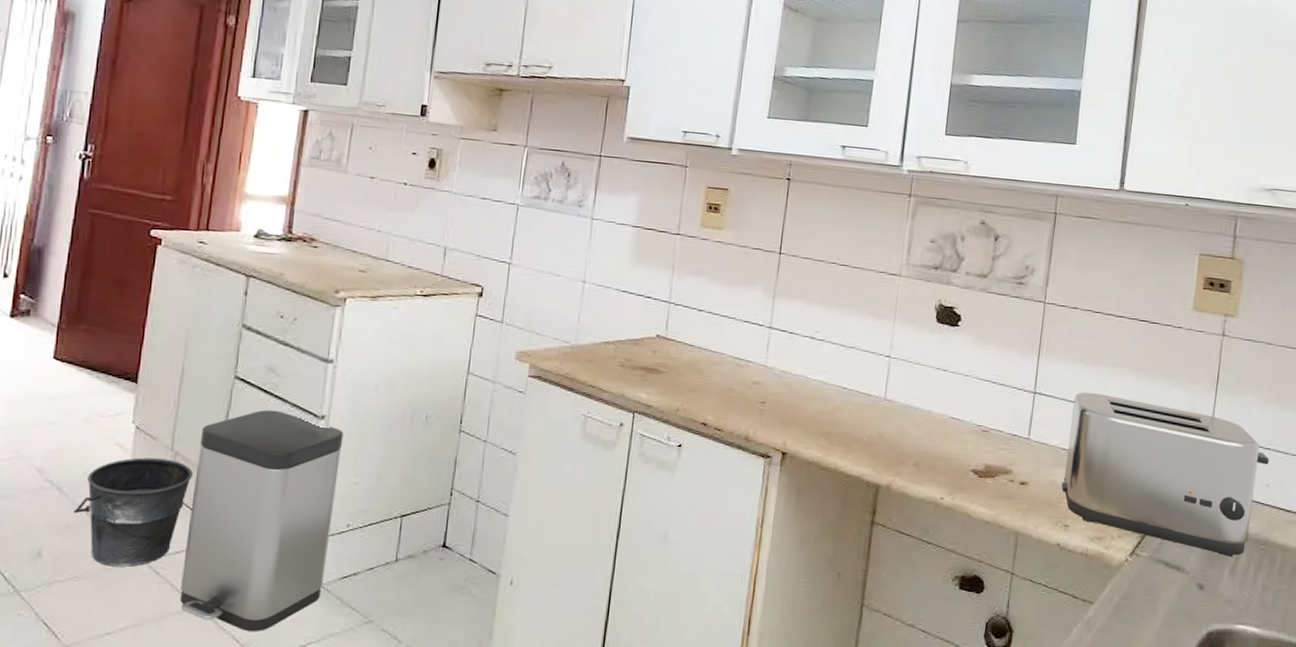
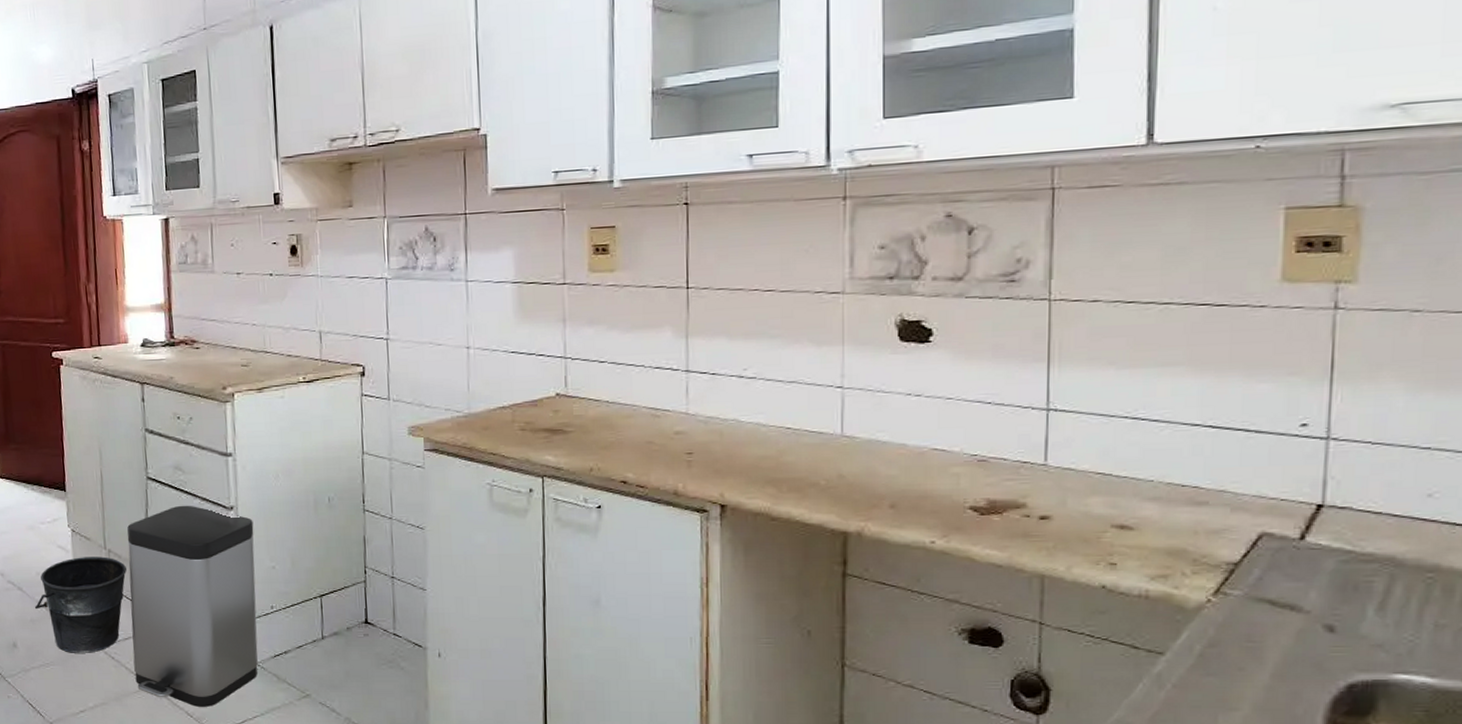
toaster: present [1062,392,1269,558] -> none [1101,401,1430,591]

